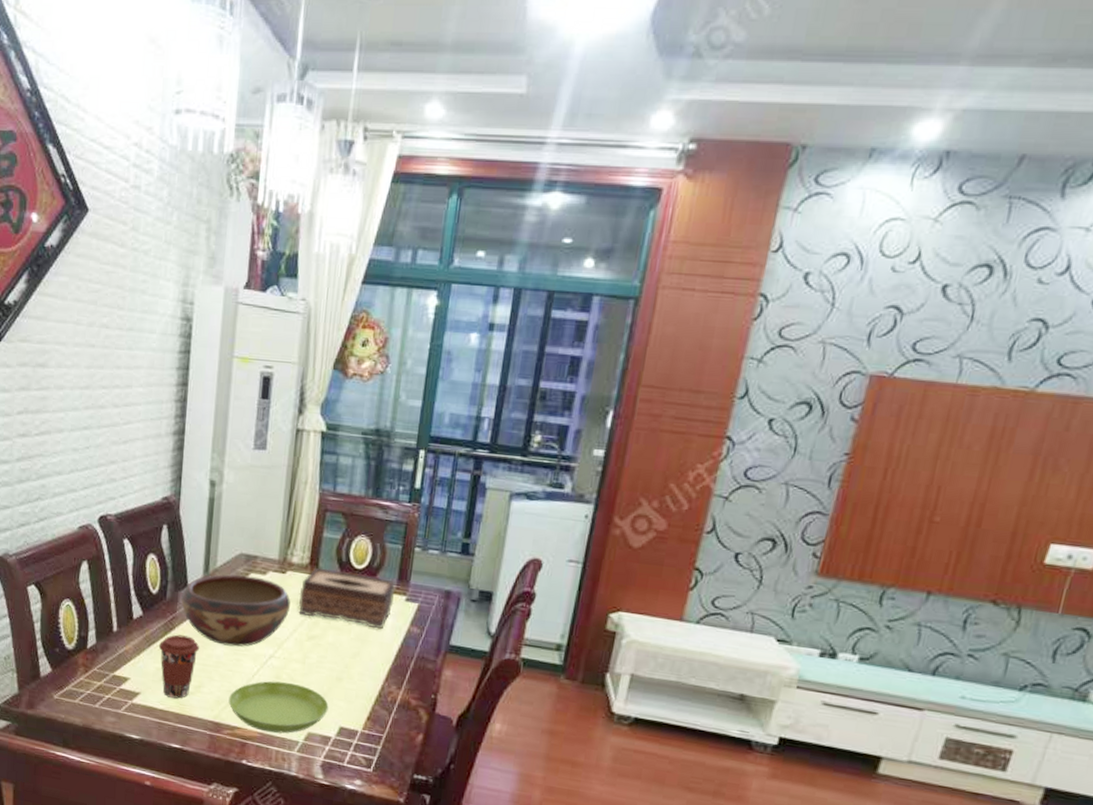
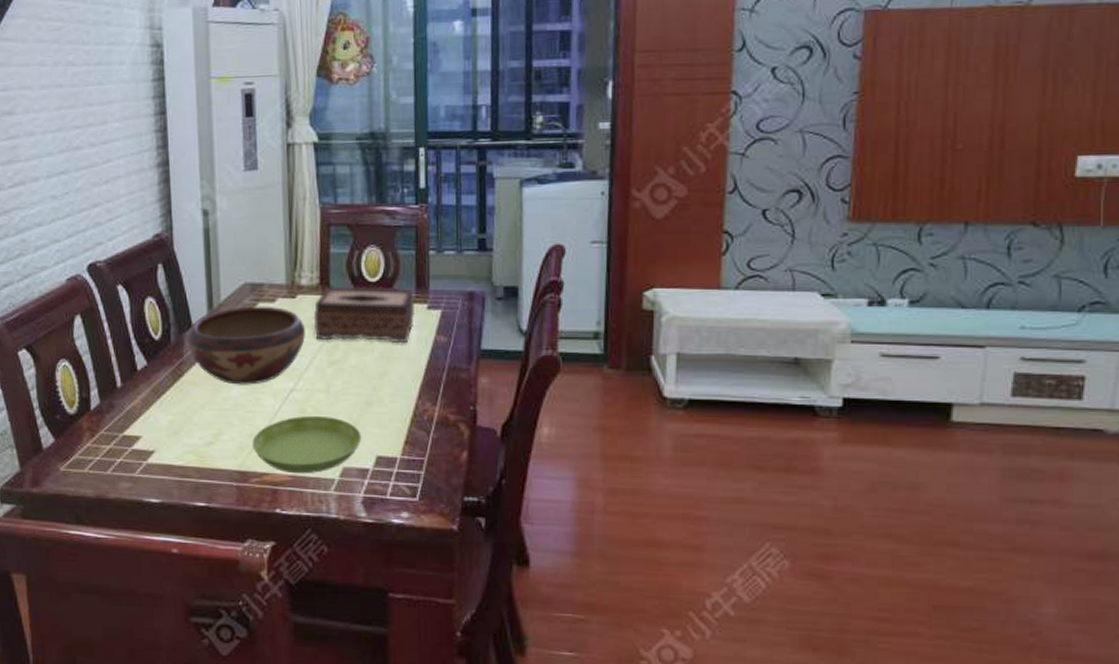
coffee cup: present [159,634,200,699] -> none [169,381,214,451]

